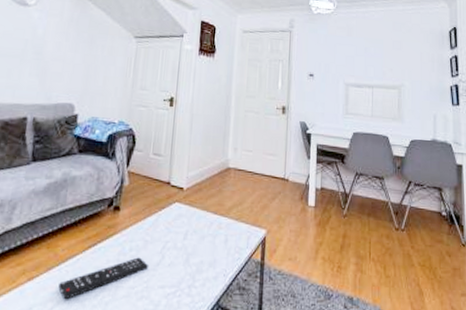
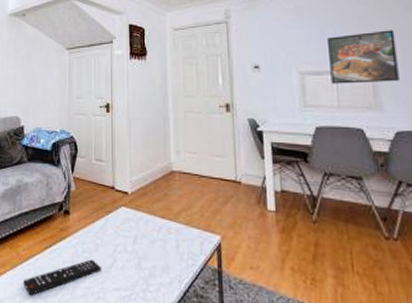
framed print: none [368,55,417,99] -> present [328,30,400,84]

